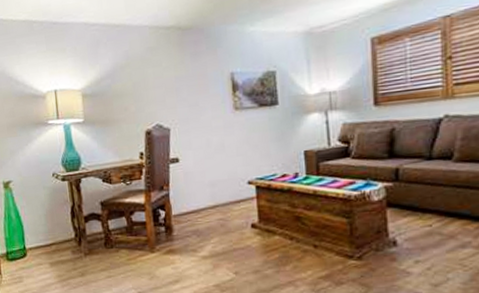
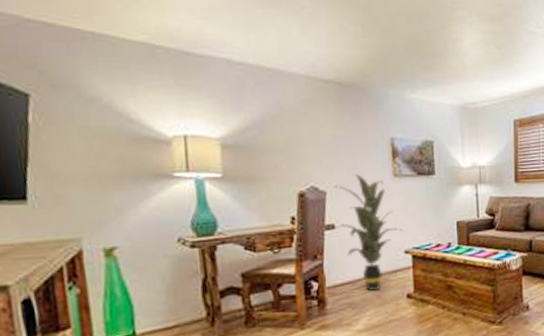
indoor plant: none [177,110,248,220] -> present [334,174,405,291]

